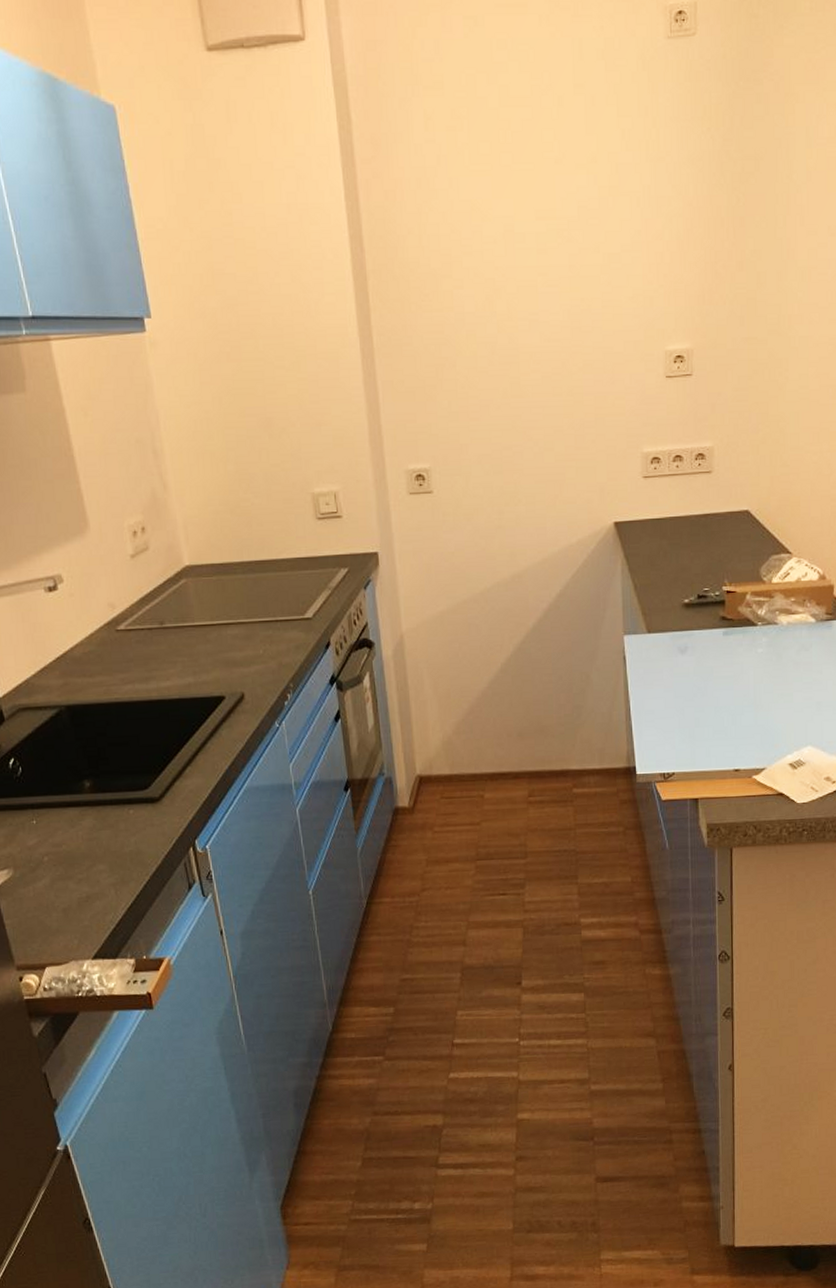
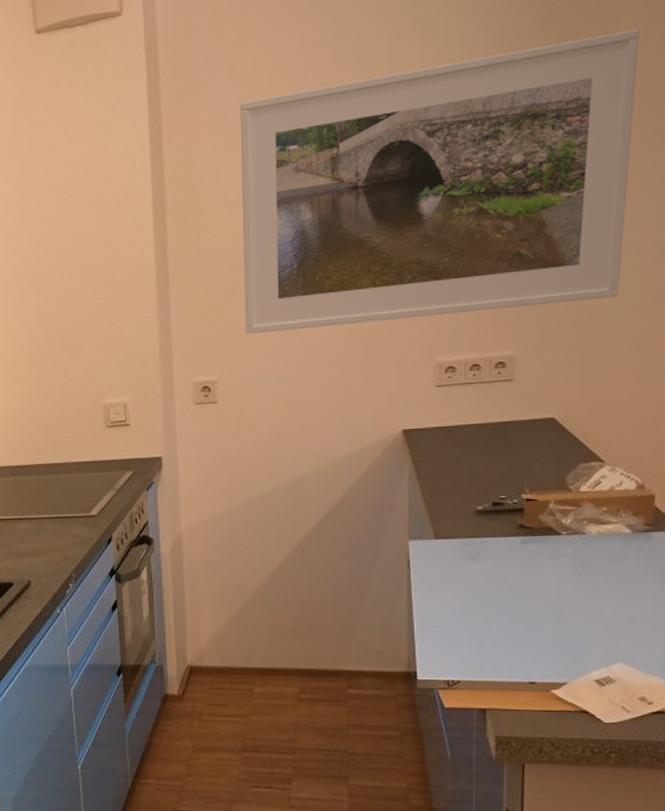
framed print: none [439,119,812,418] -> present [240,29,640,334]

